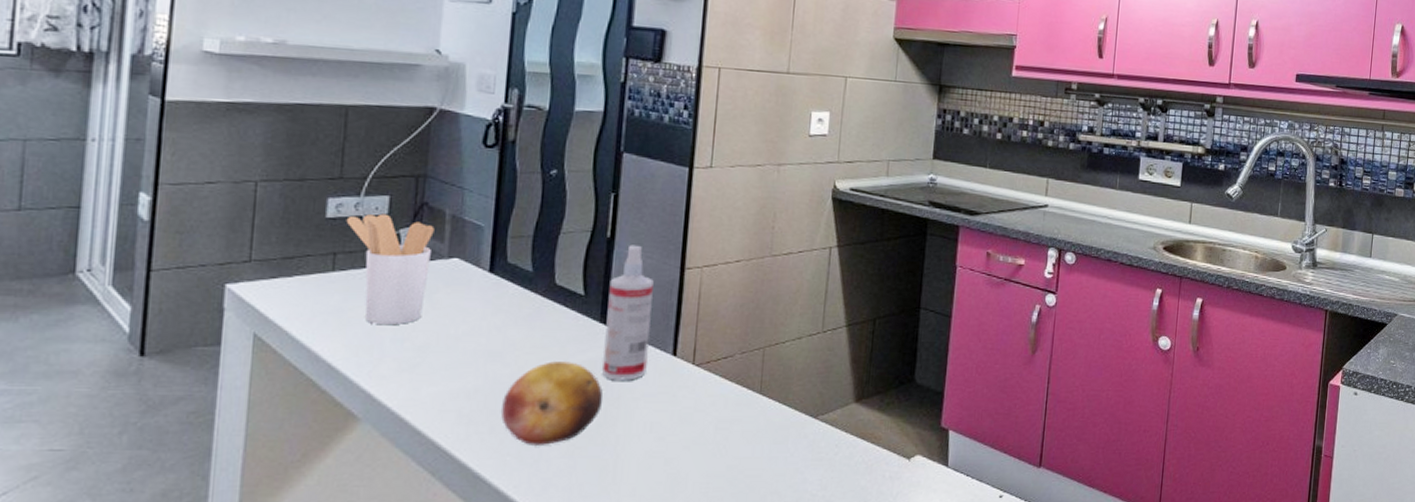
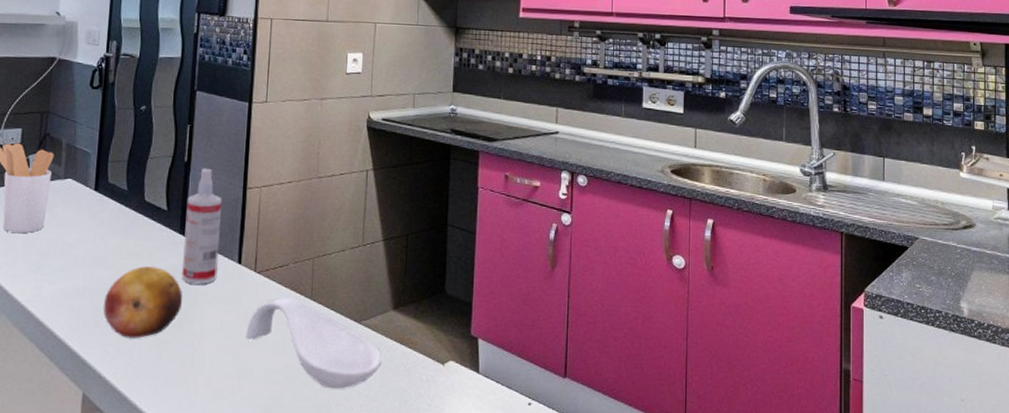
spoon rest: none [680,393,841,491] -> present [246,298,382,389]

